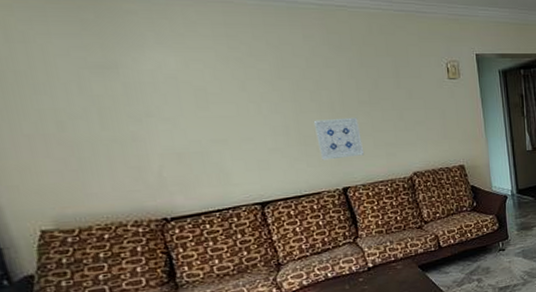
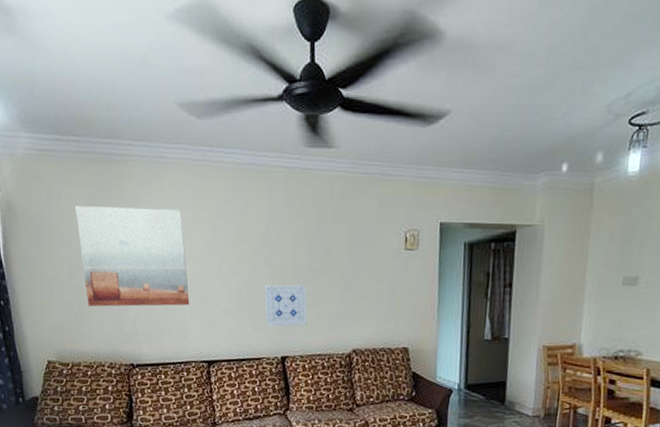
wall art: none [52,47,229,161] -> present [76,206,190,307]

